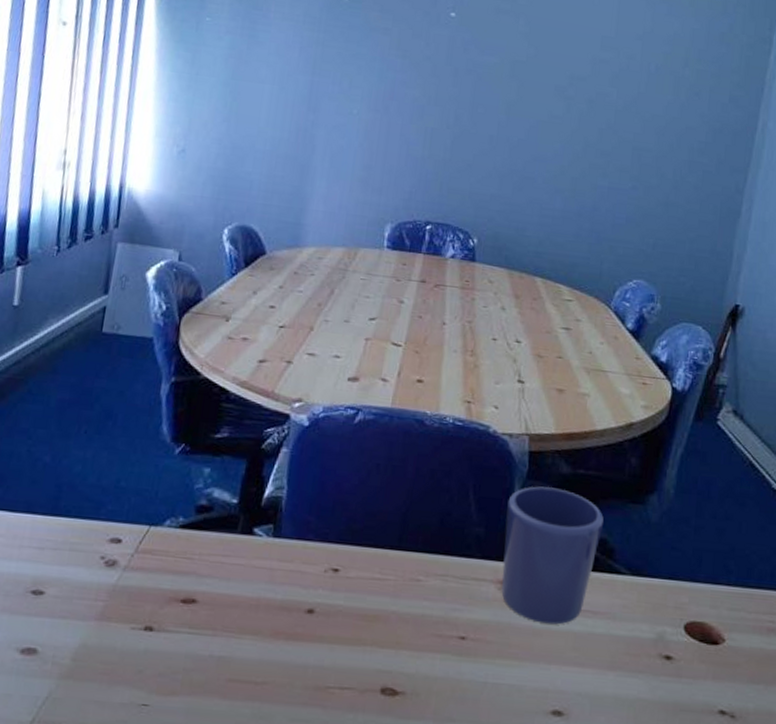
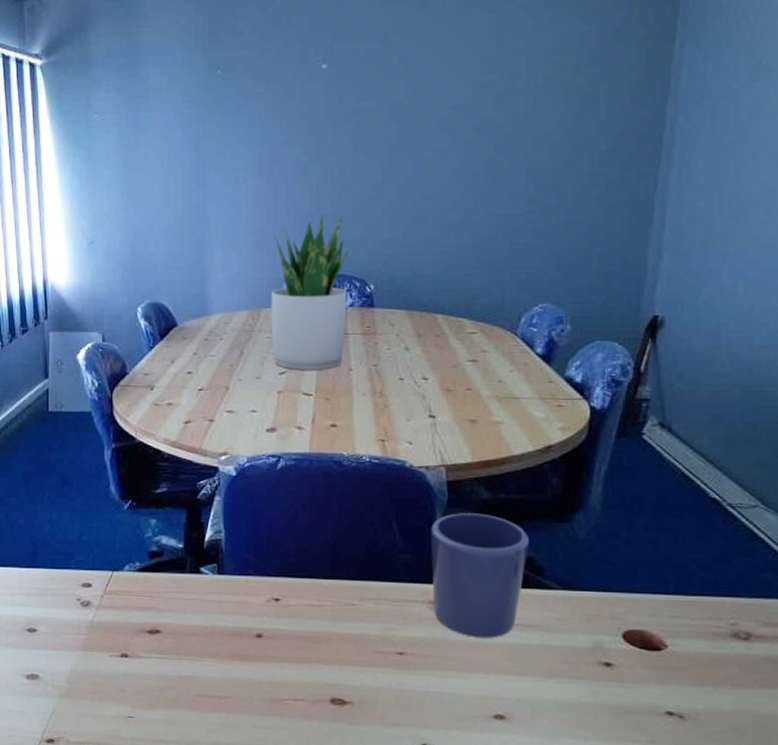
planter: none [365,159,459,321] -> present [271,214,351,370]

